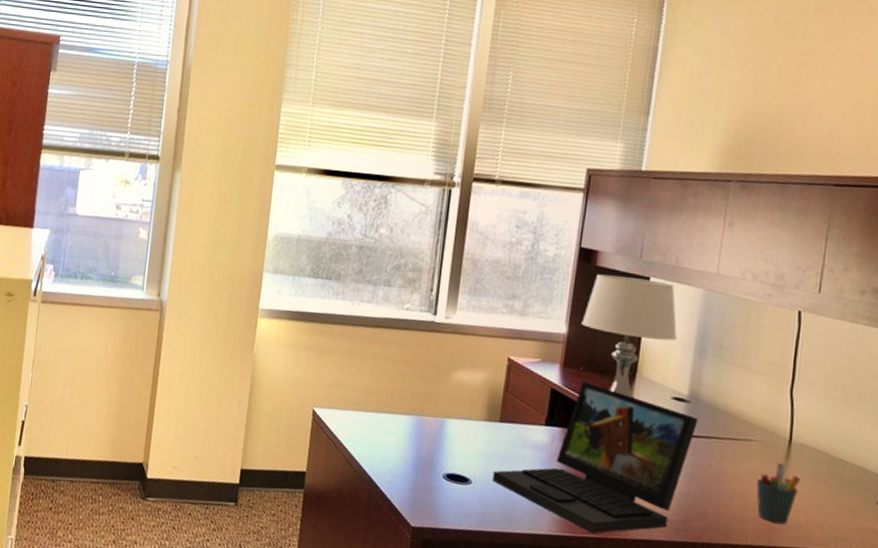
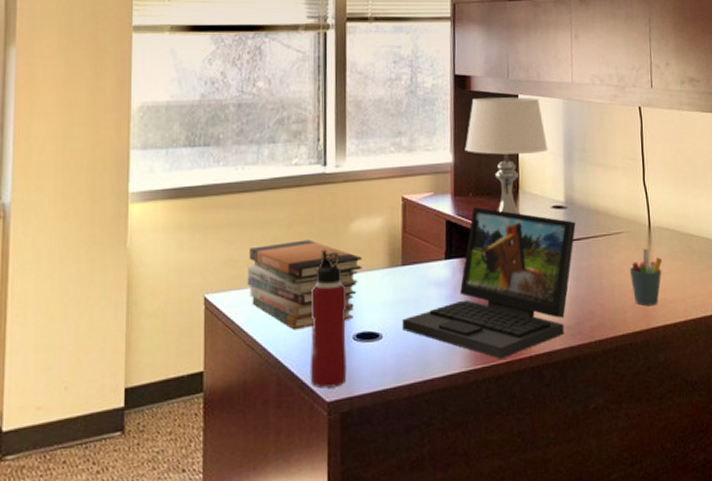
book stack: none [351,376,461,460] -> present [247,239,362,330]
water bottle: none [398,391,442,516] -> present [310,249,347,389]

